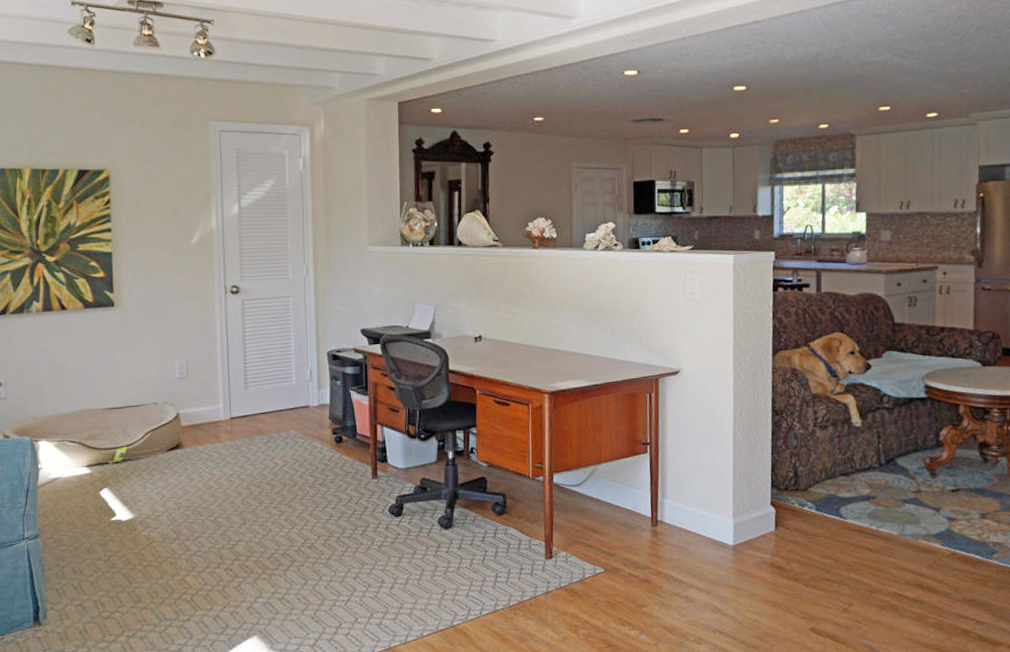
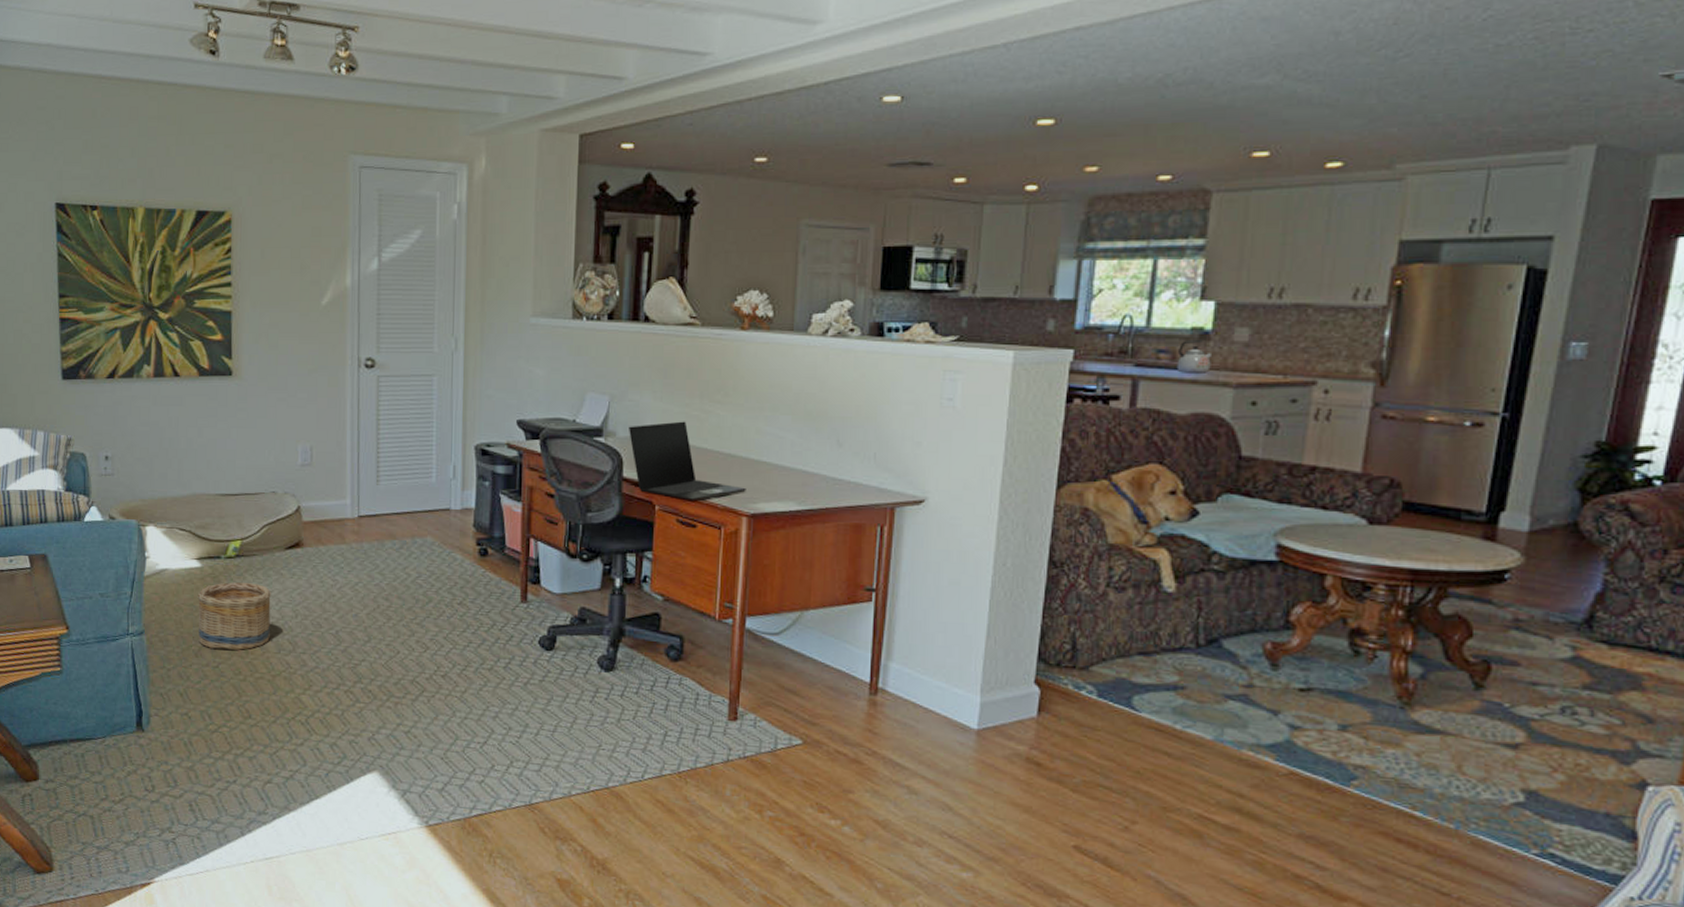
basket: none [88,483,157,544] -> present [197,582,272,650]
laptop: none [451,322,546,385] -> present [629,421,746,502]

